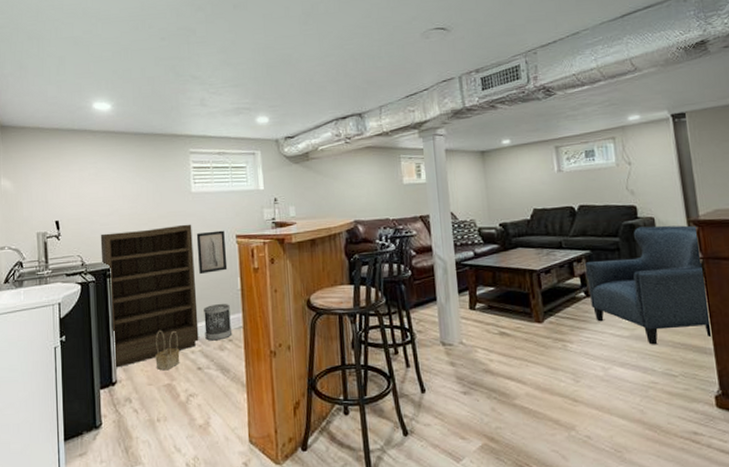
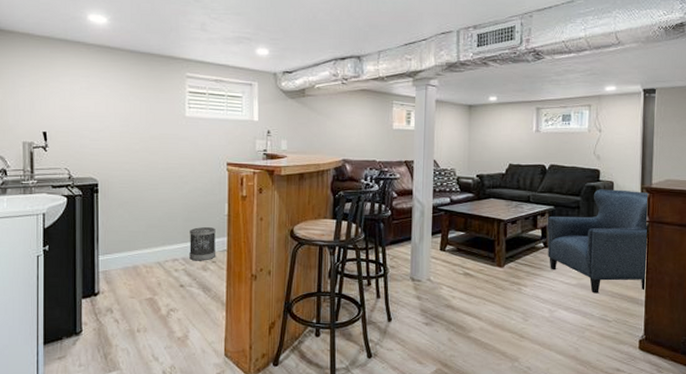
bookshelf: present [100,224,199,368] -> none [89,147,184,280]
basket: present [155,330,180,371] -> none [139,247,163,286]
wall art: present [196,230,228,275] -> none [187,156,216,198]

